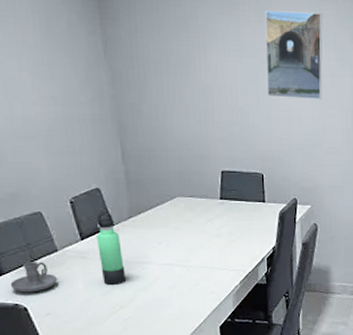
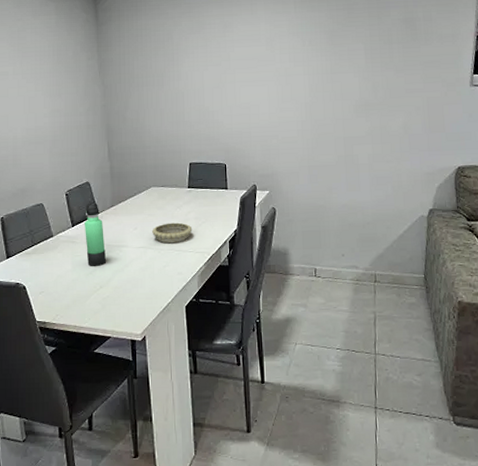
candle holder: present [10,262,57,293] -> none [14,246,51,273]
decorative bowl: none [179,237,226,261] -> present [152,222,193,244]
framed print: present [265,10,323,100] -> none [228,24,278,98]

